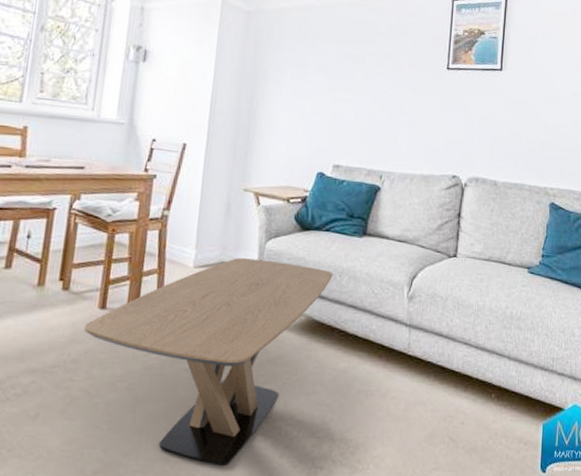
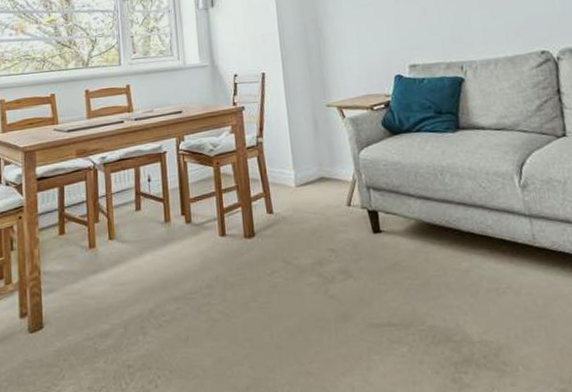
coffee table: present [84,258,333,466] -> none [211,169,434,376]

